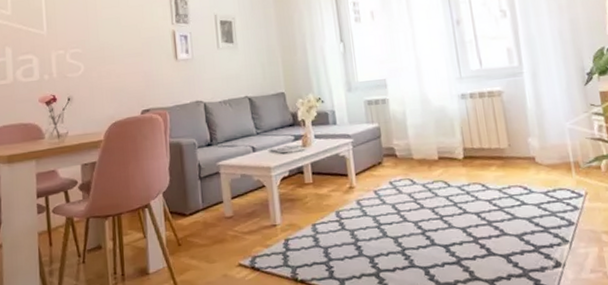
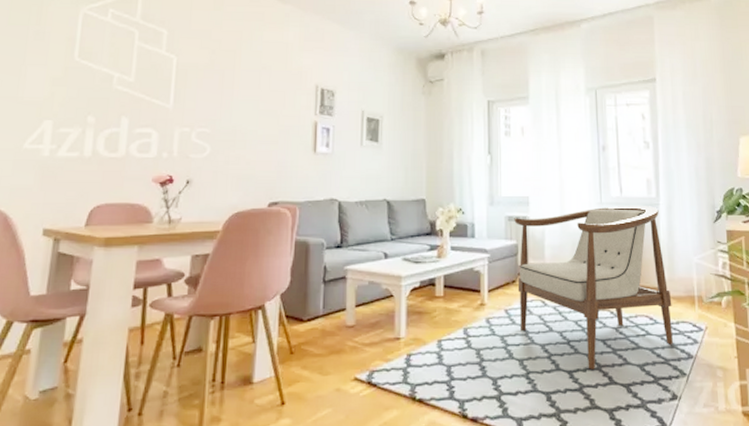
armchair: none [373,75,551,243] -> present [514,205,673,370]

